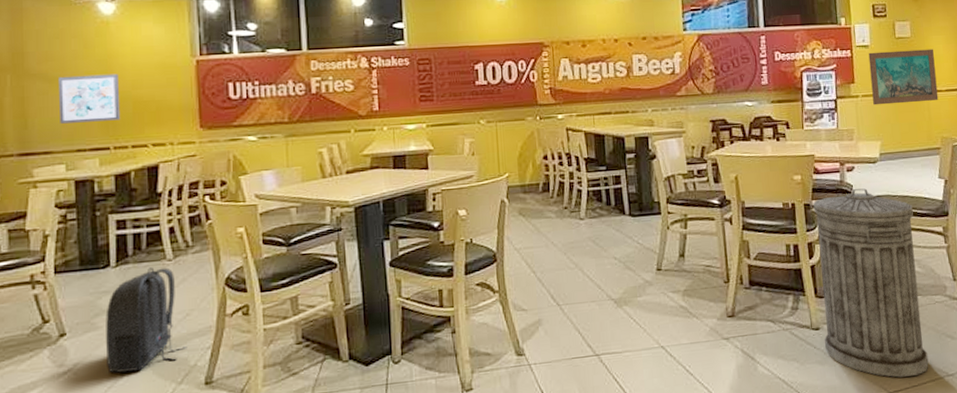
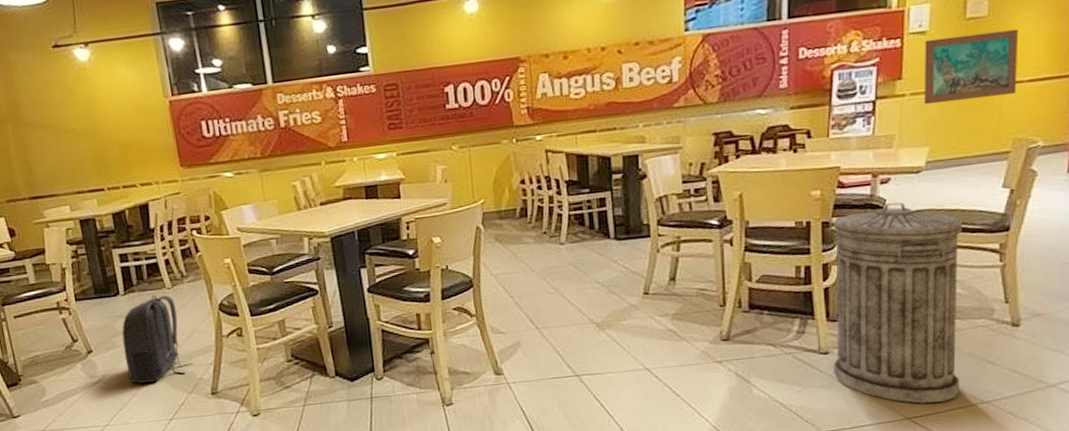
wall art: present [57,73,121,124] -> none [50,118,110,169]

